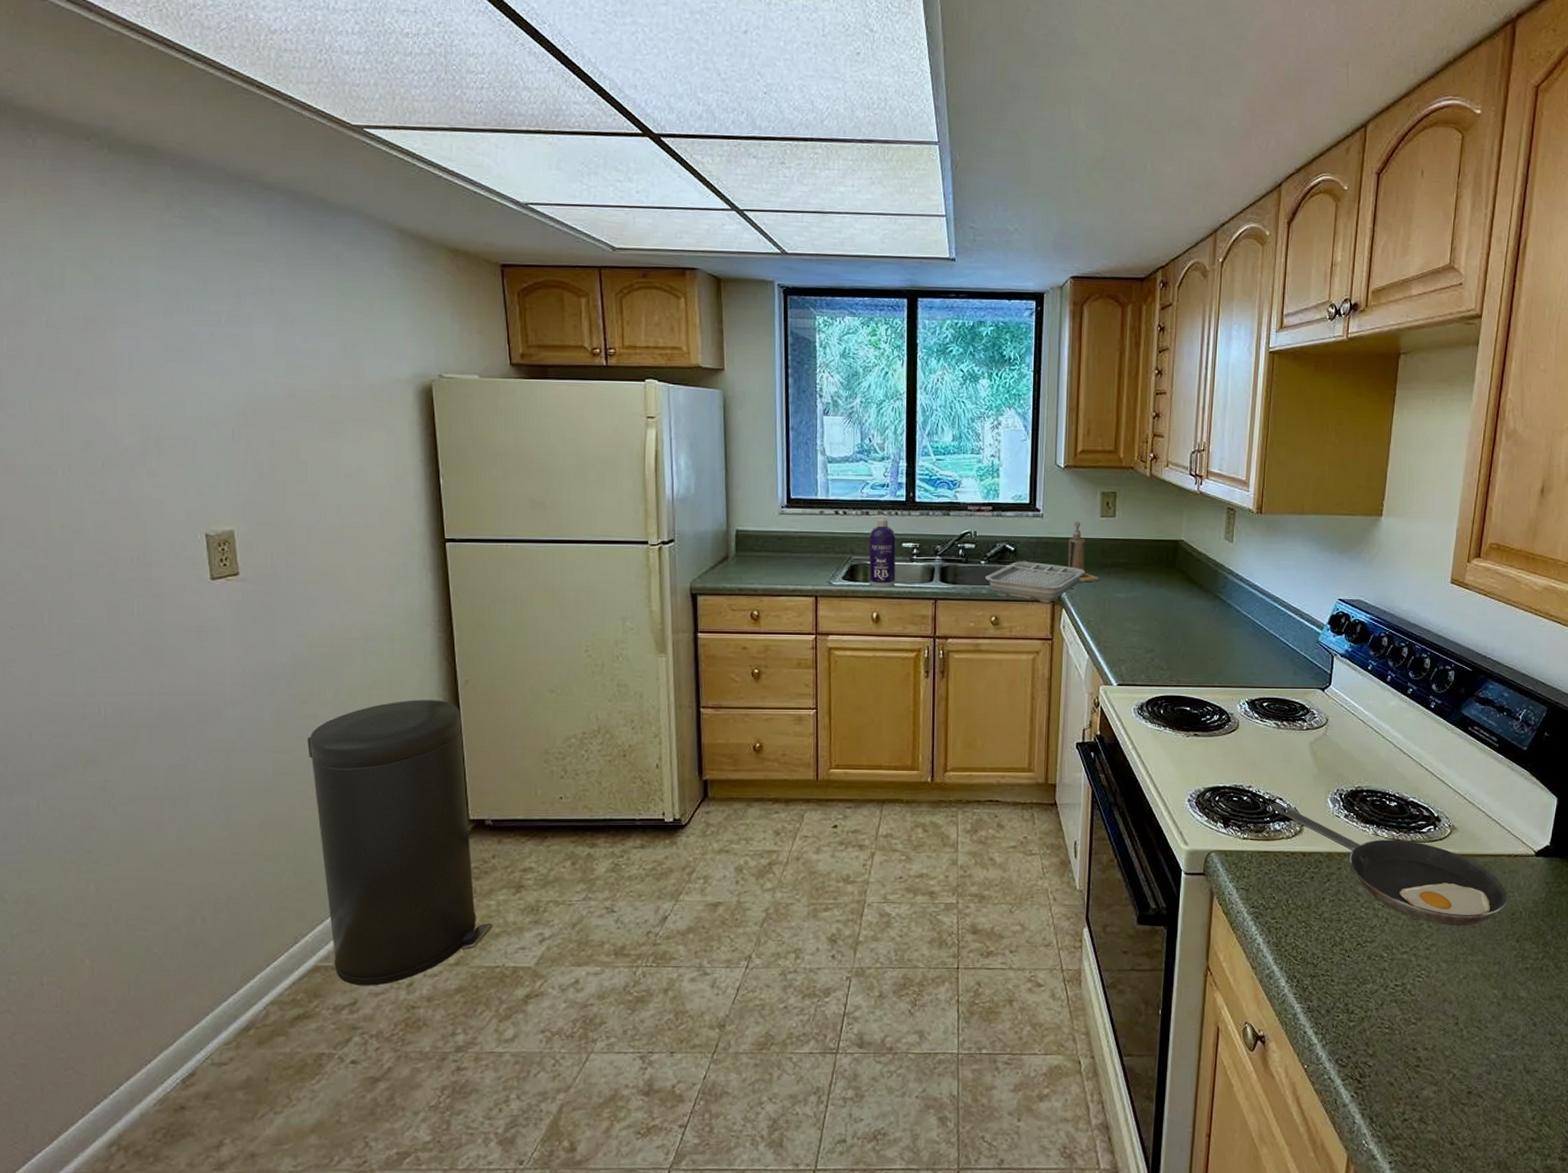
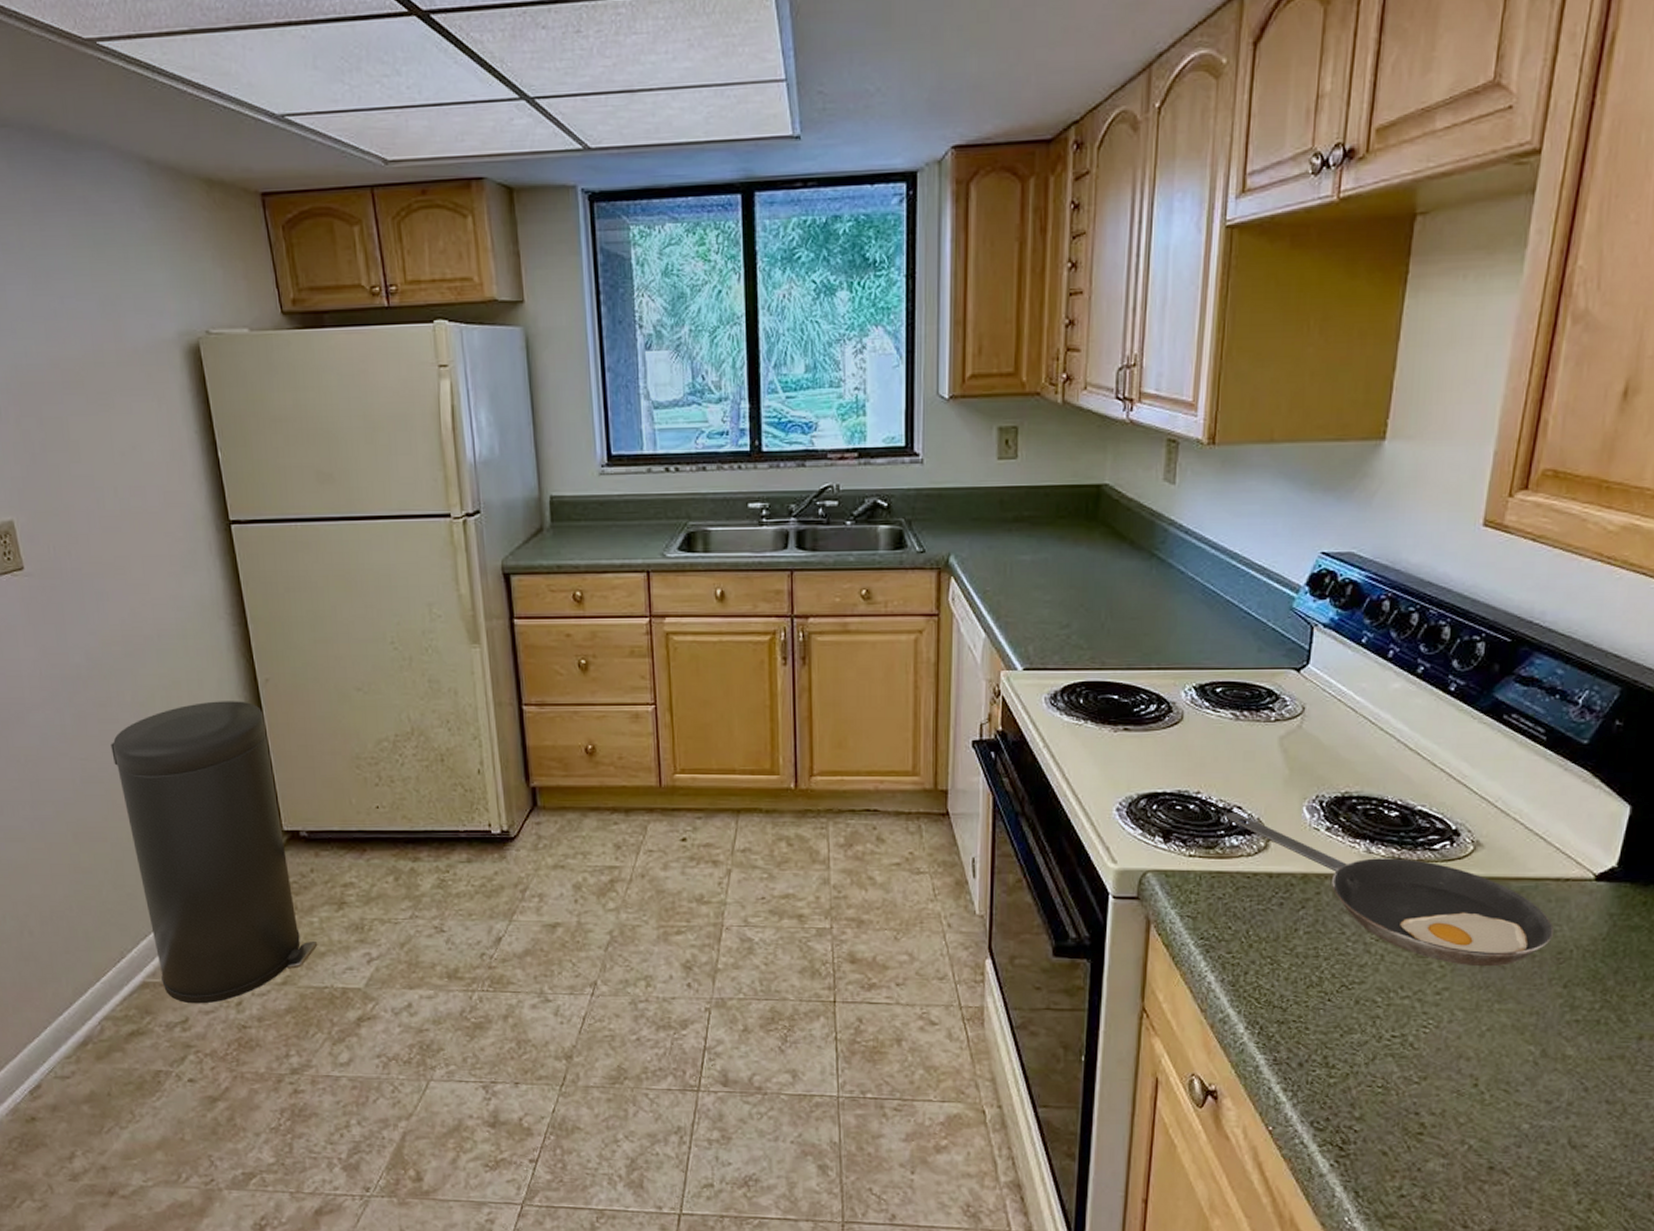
spray bottle: present [868,514,896,588] -> none [707,469,743,559]
dish rack: present [985,562,1086,603] -> none [852,520,979,571]
soap dispenser: present [1068,522,1100,582] -> none [956,467,998,543]

